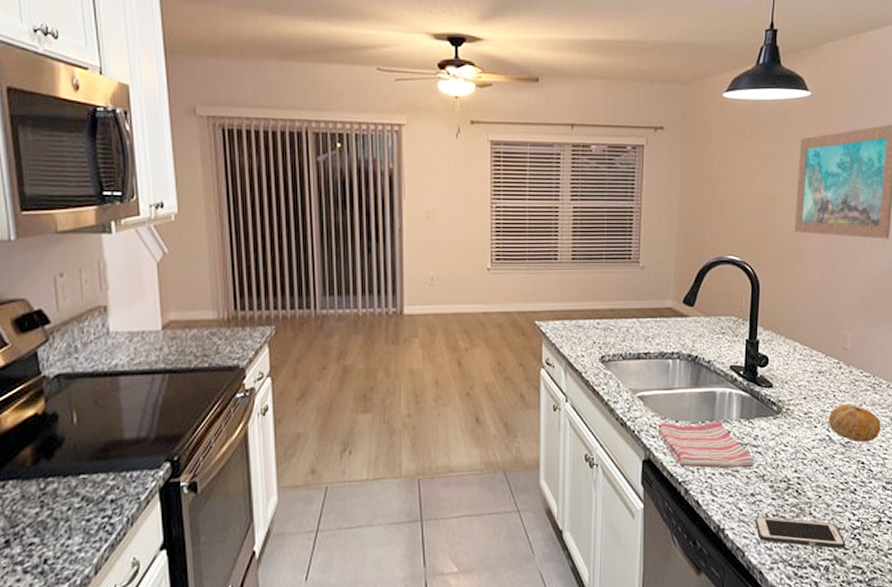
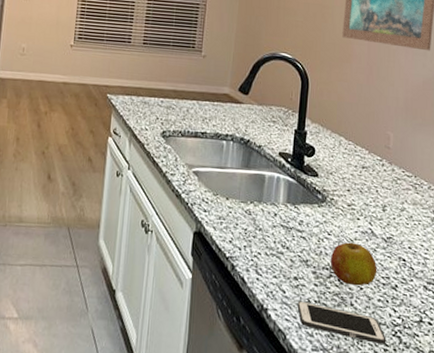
dish towel: present [659,421,754,469] -> none [210,199,299,252]
fruit: none [787,451,836,495] -> present [330,242,377,286]
fruit: present [828,403,881,442] -> none [370,200,422,240]

